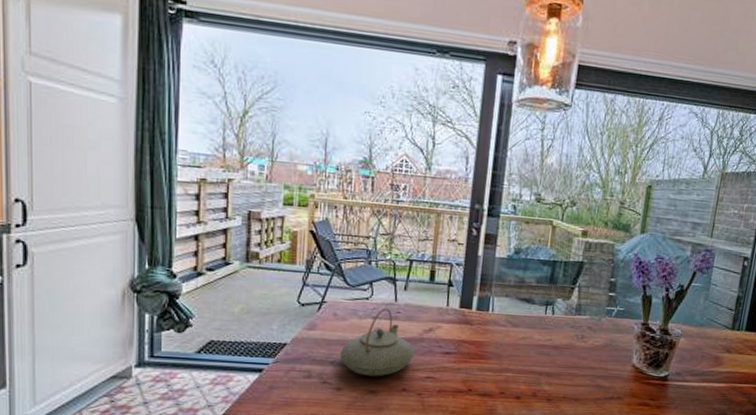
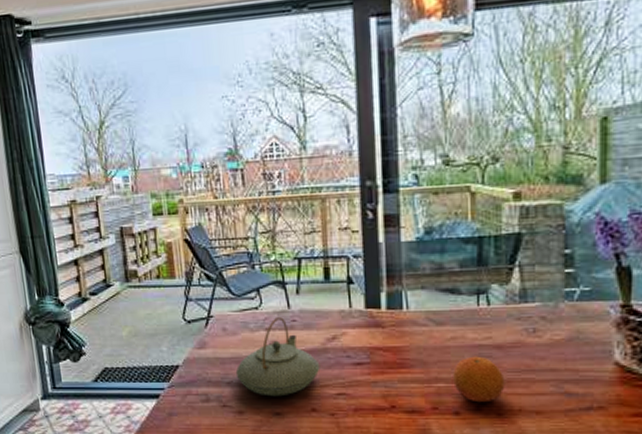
fruit: none [519,353,557,390] -> present [453,356,505,403]

